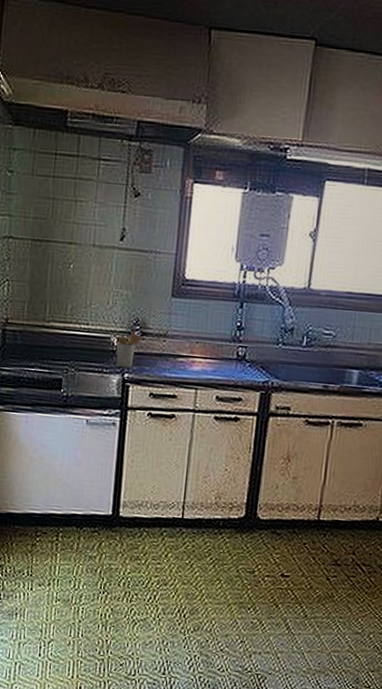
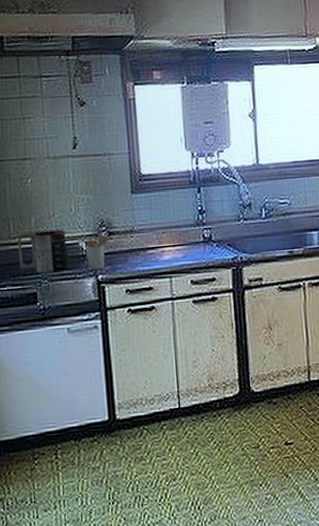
mug: none [49,317,99,363] -> present [18,229,69,274]

